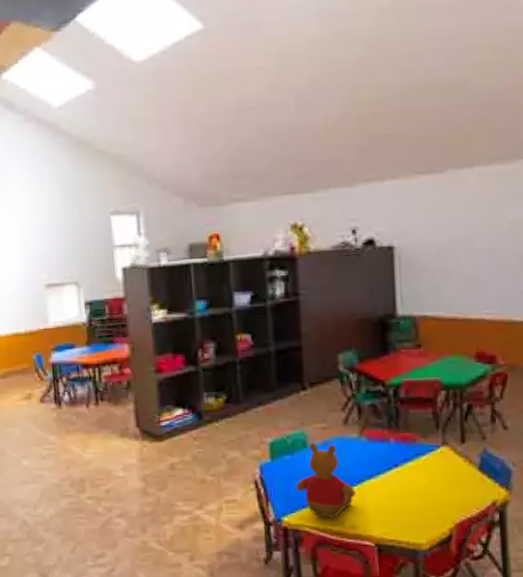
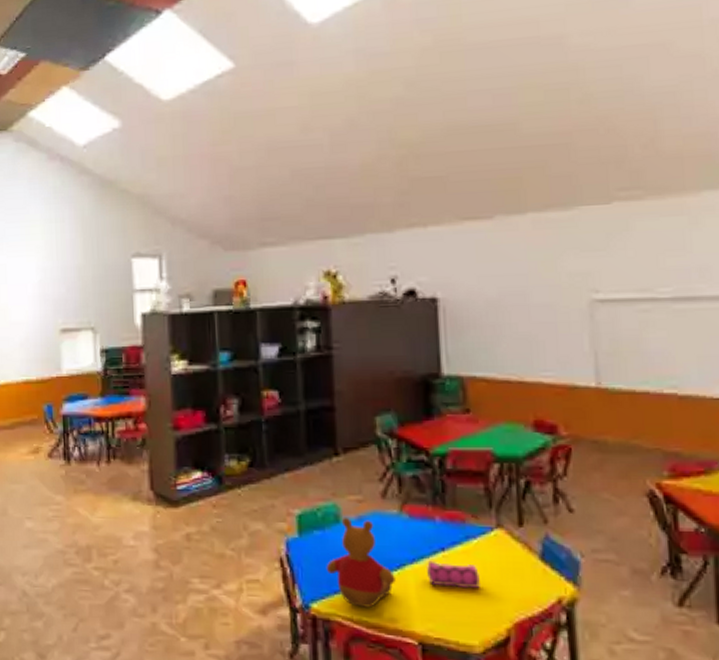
pencil case: none [383,476,428,498] -> present [427,560,480,589]

